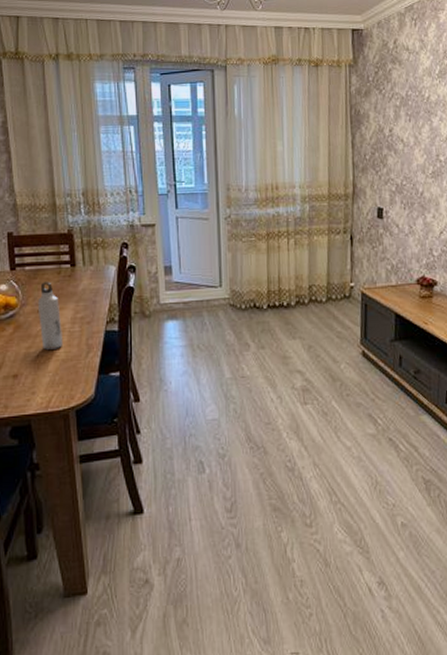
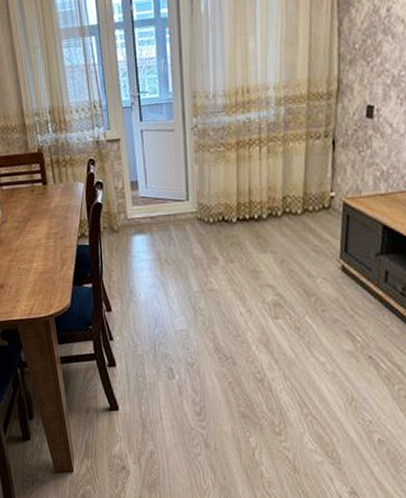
water bottle: present [37,282,64,350] -> none [15,200,41,263]

